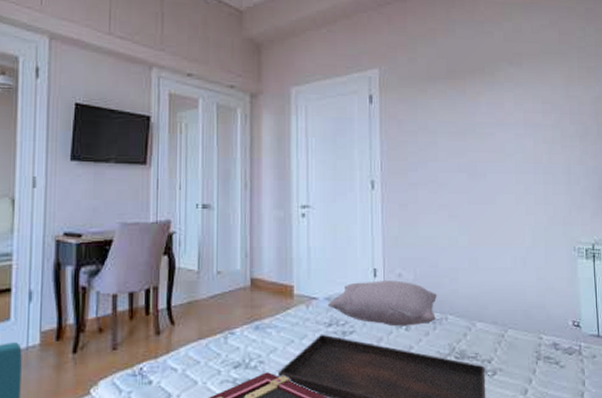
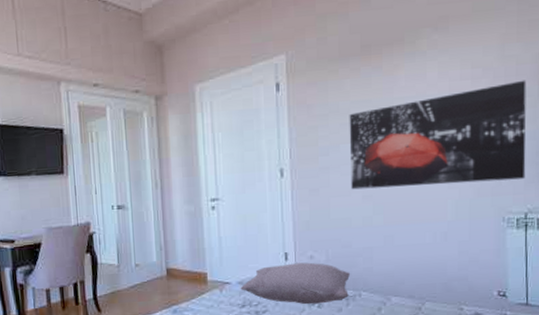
wall art: none [436,119,591,211] -> present [349,80,527,190]

